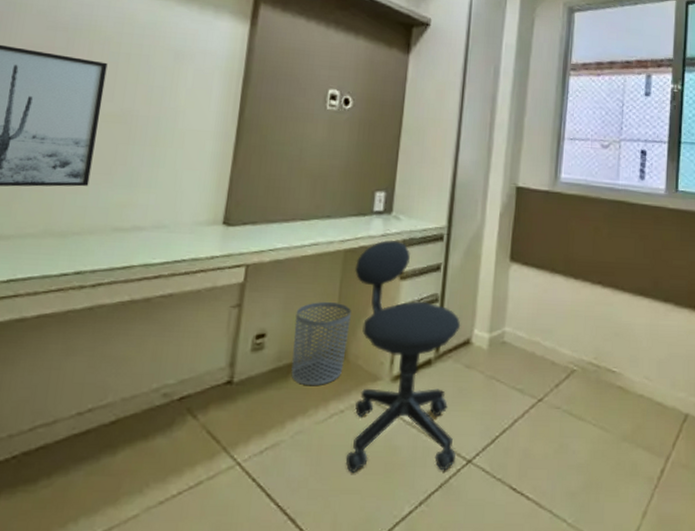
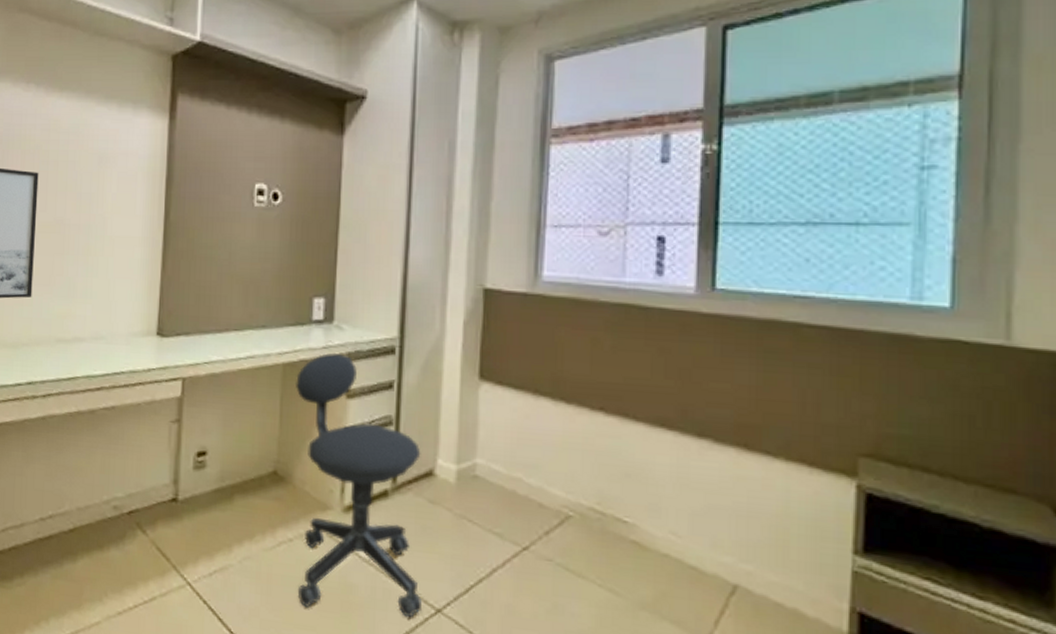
waste bin: present [291,302,351,386] -> none [235,420,294,511]

